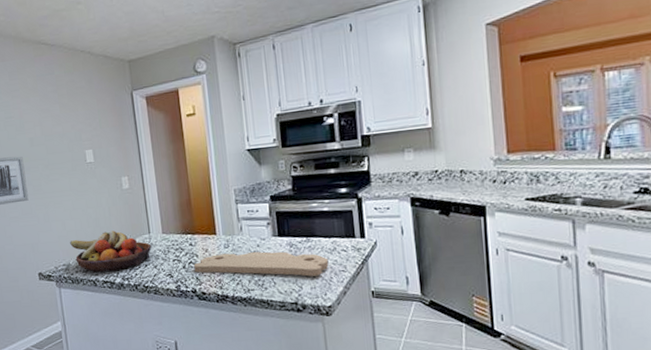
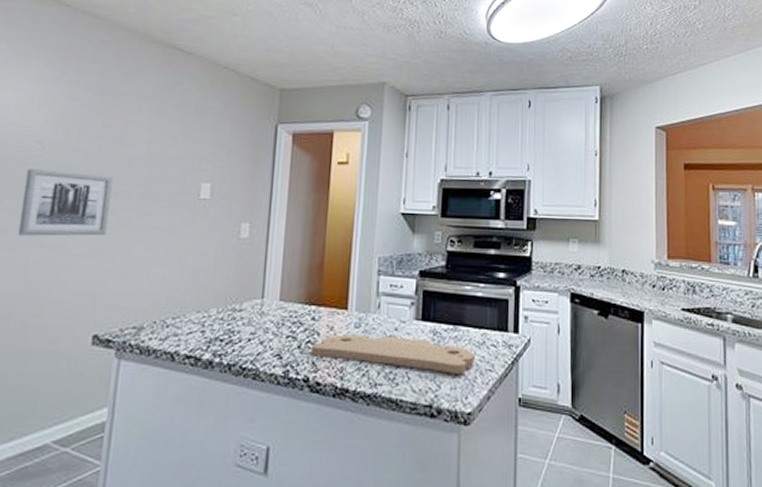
fruit bowl: present [70,231,152,273] -> none [150,289,262,343]

